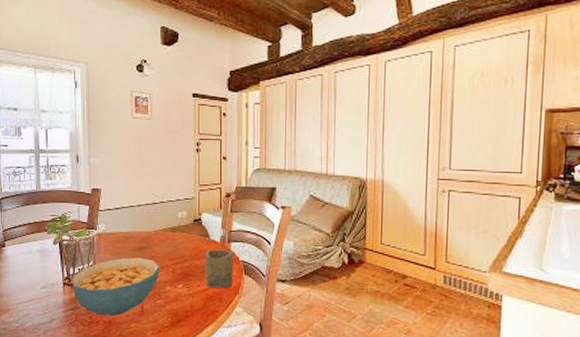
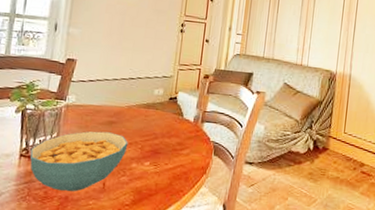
cup: present [205,249,234,289] -> none [174,128,206,168]

